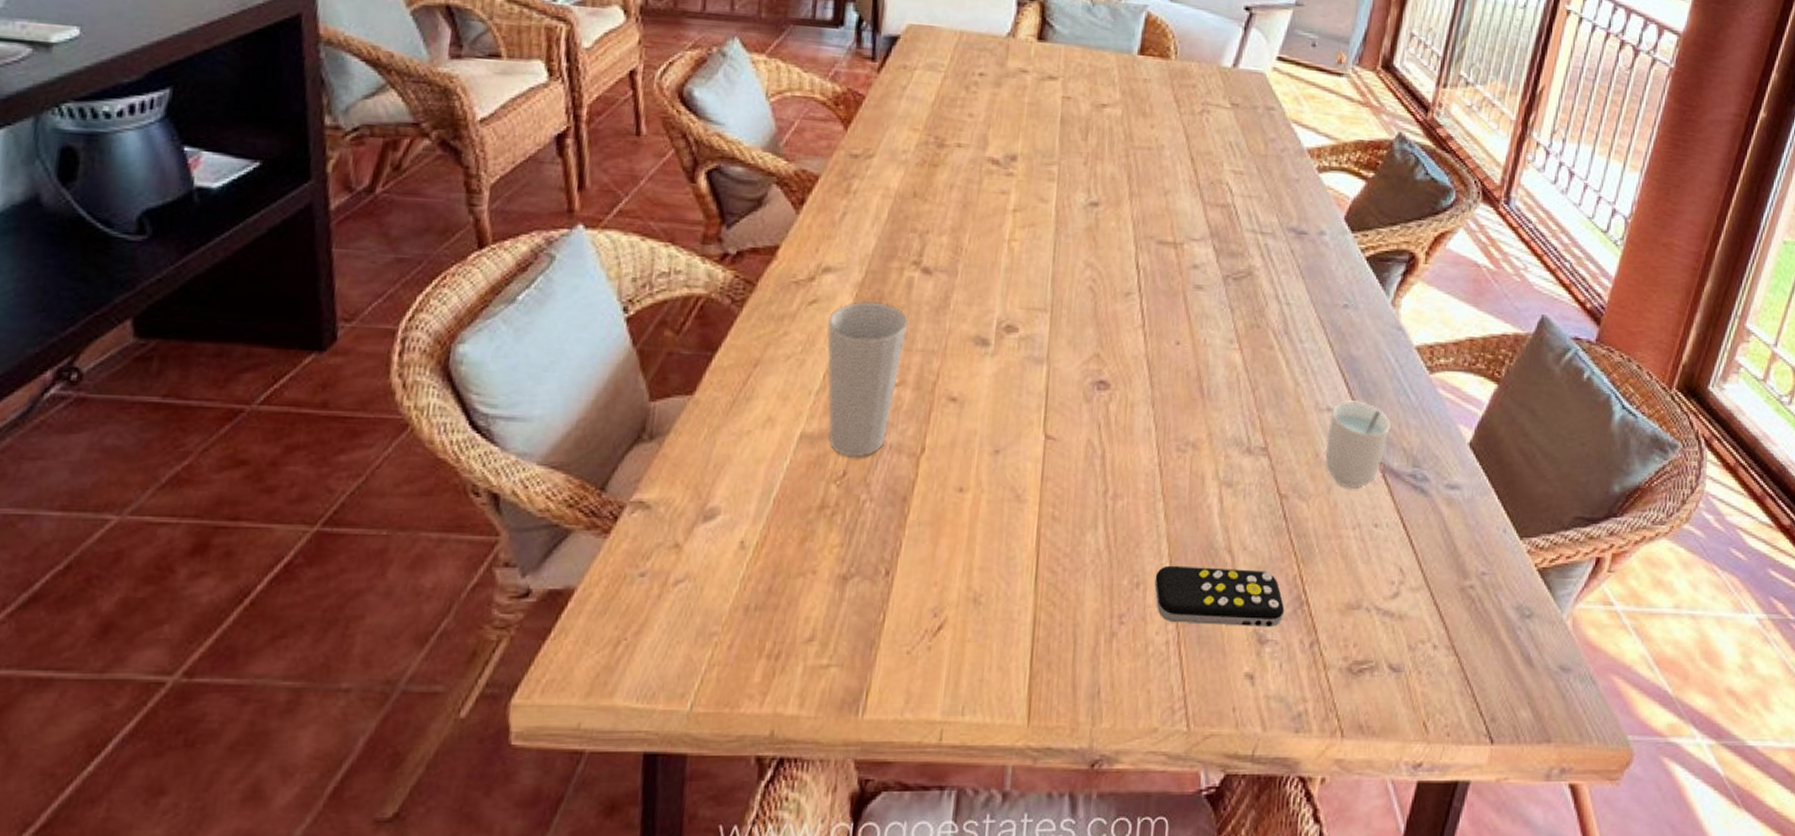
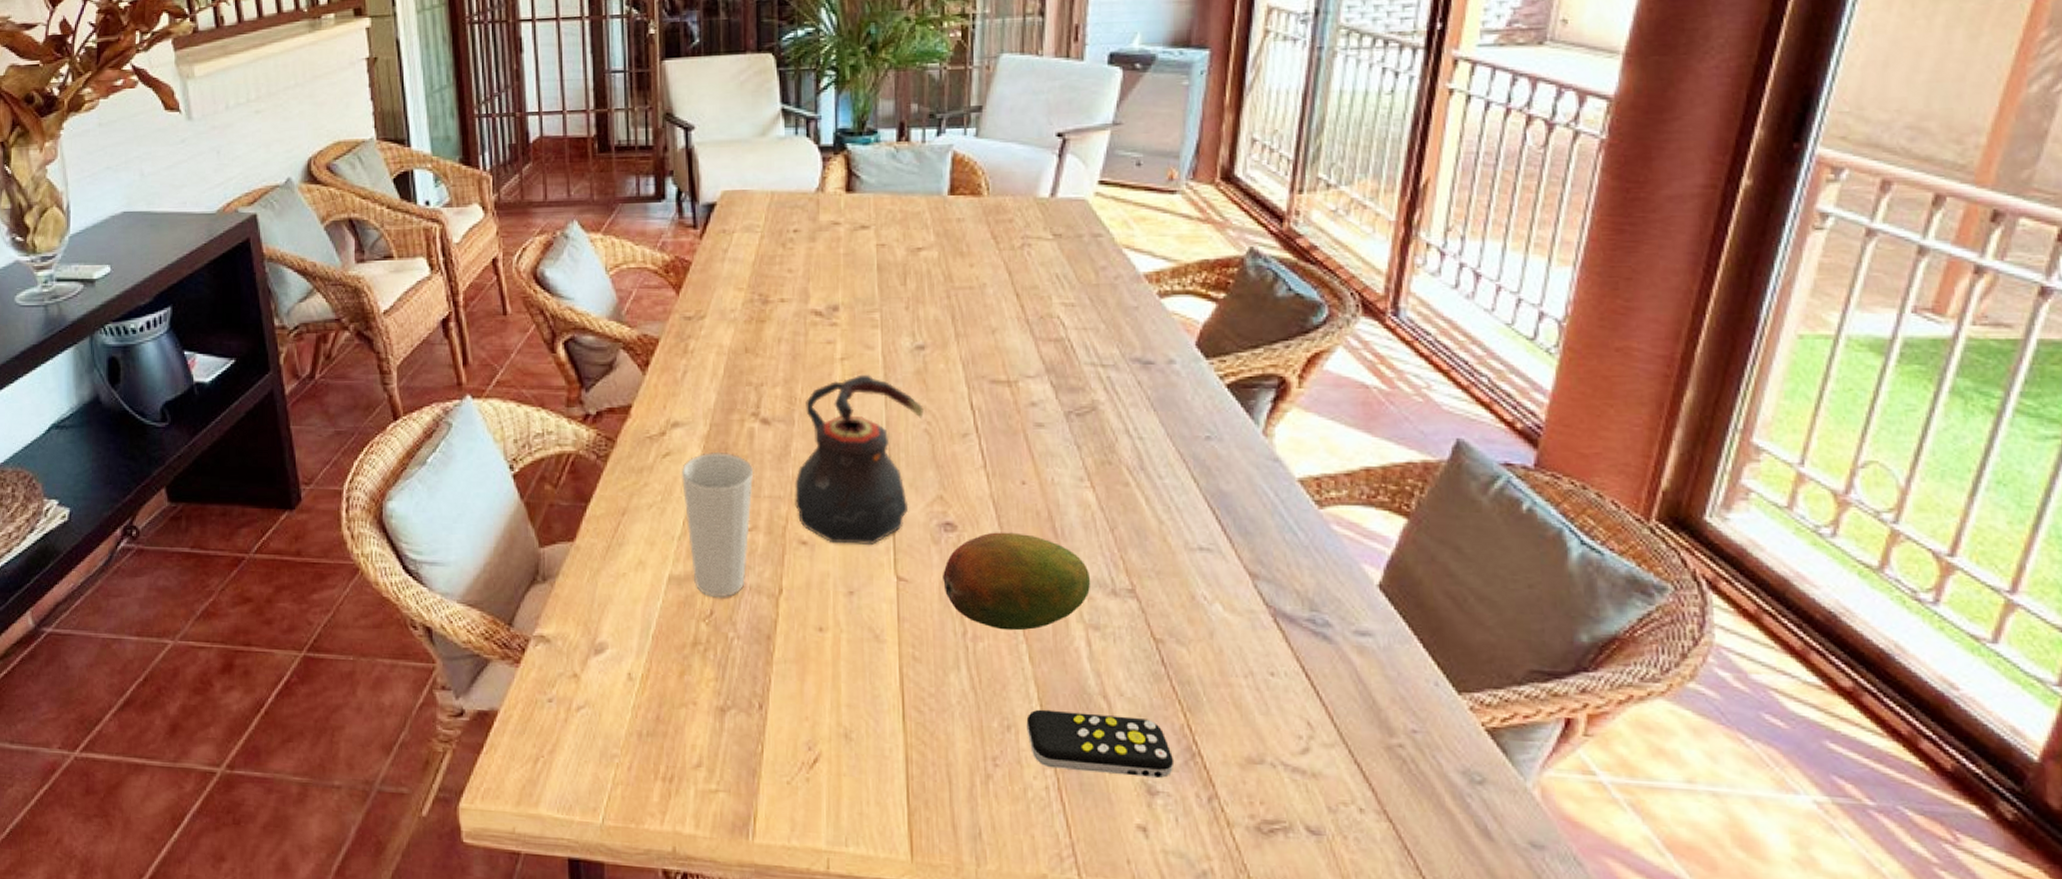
teapot: none [948,227,1090,402] -> present [795,374,924,545]
fruit: none [1090,391,1230,489] -> present [943,532,1091,631]
cup: present [1325,400,1392,488] -> none [1202,539,1279,634]

